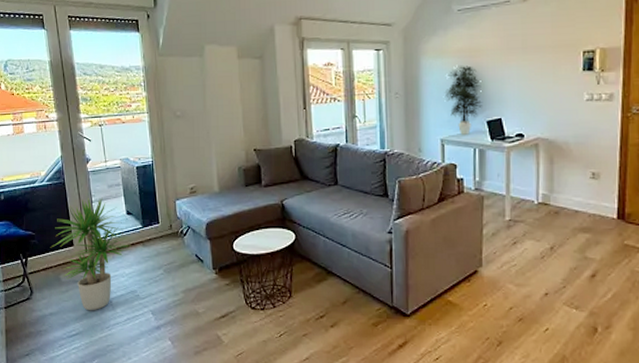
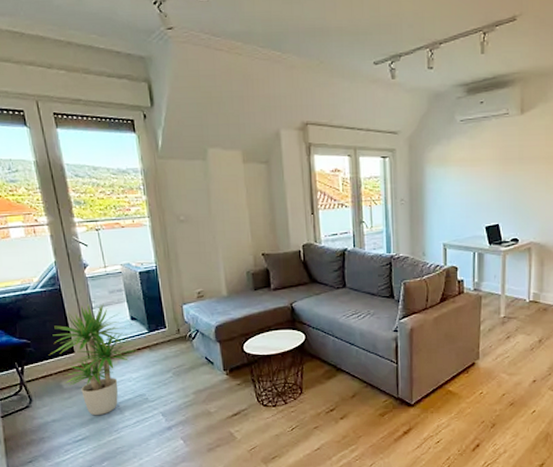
plant: present [444,66,482,135] -> none [447,174,482,240]

